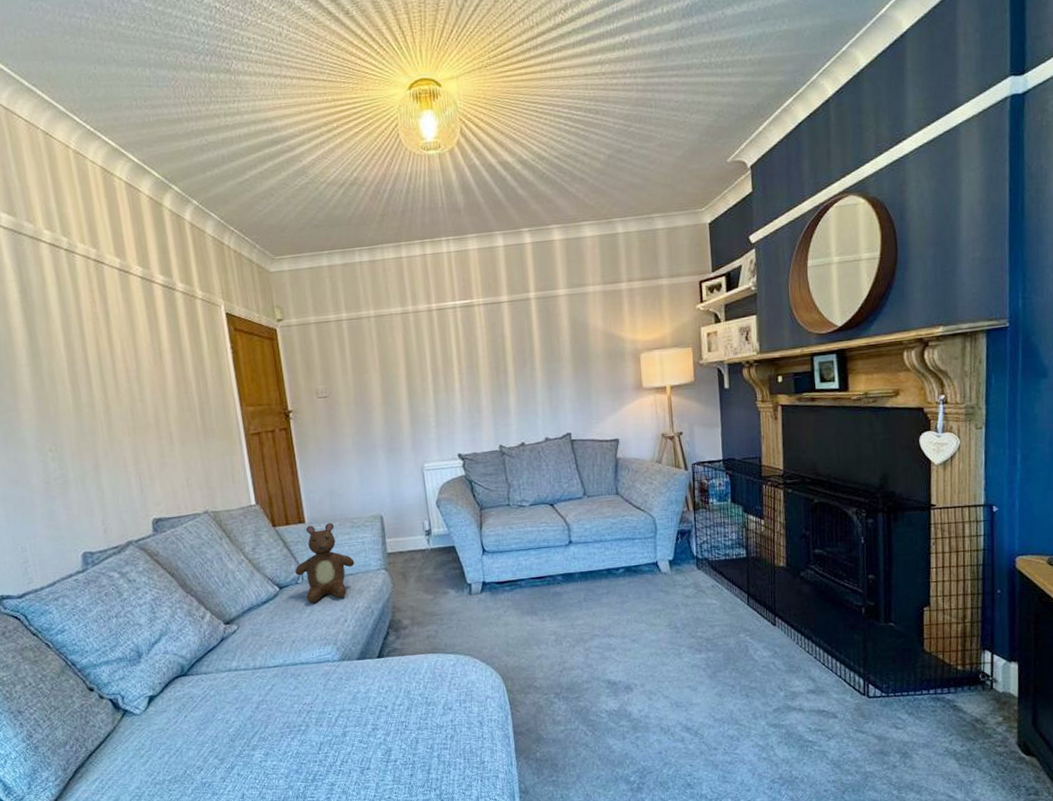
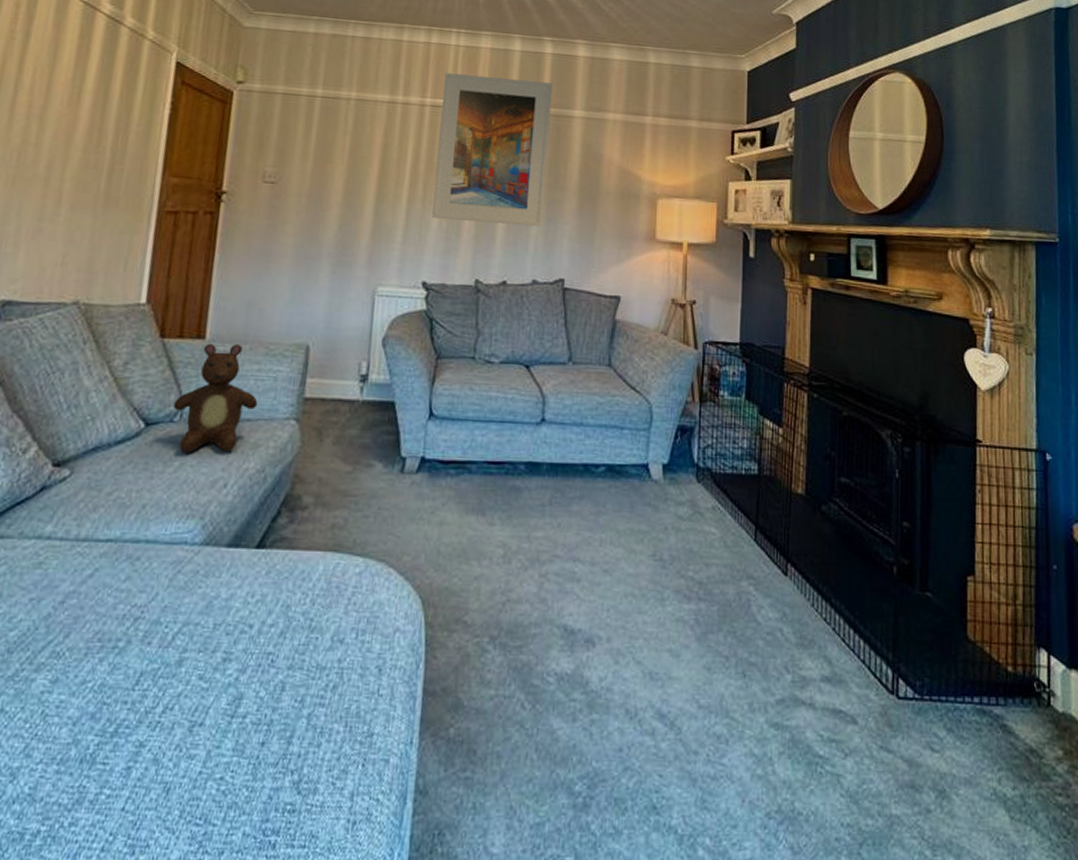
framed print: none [443,269,546,402] -> present [432,73,553,228]

